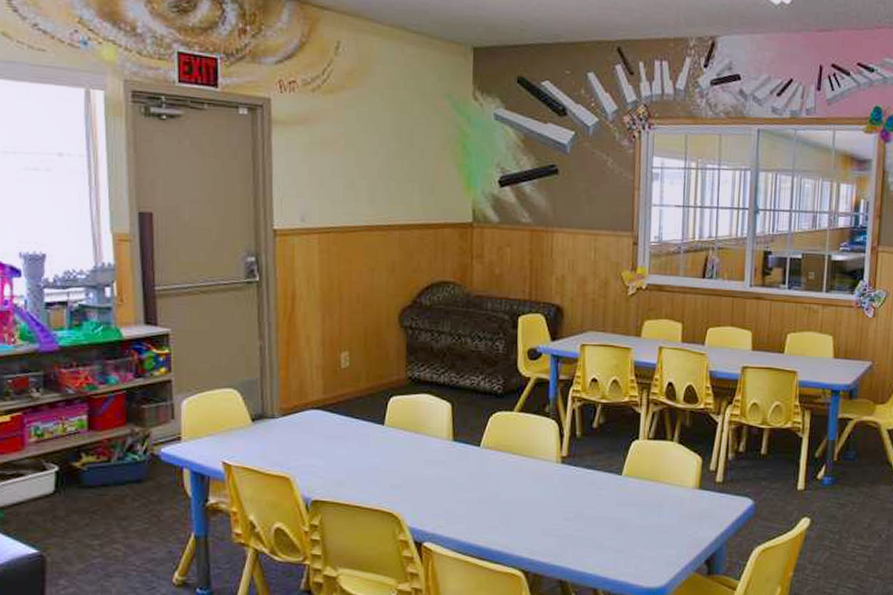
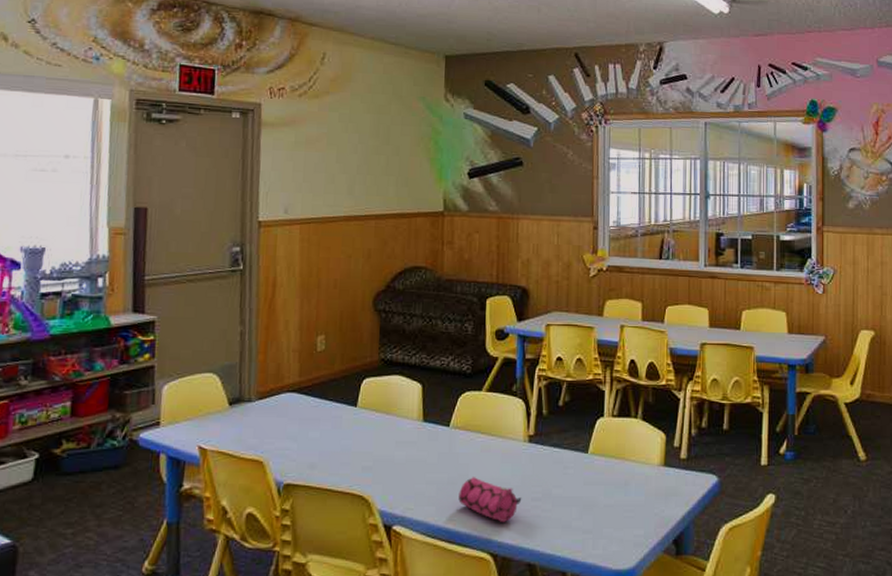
pencil case: none [489,496,554,540] -> present [458,477,522,522]

